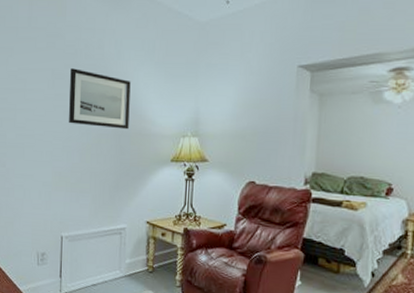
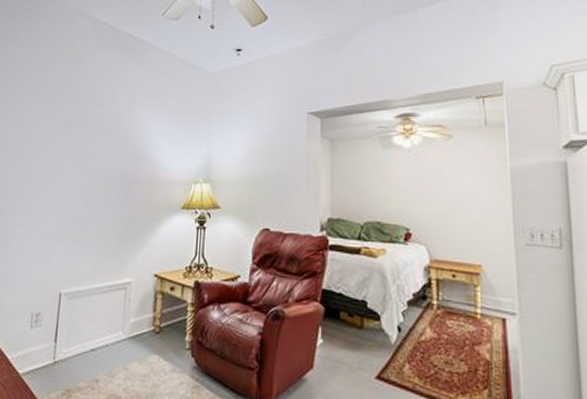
wall art: present [69,68,131,130] -> none [77,116,143,177]

